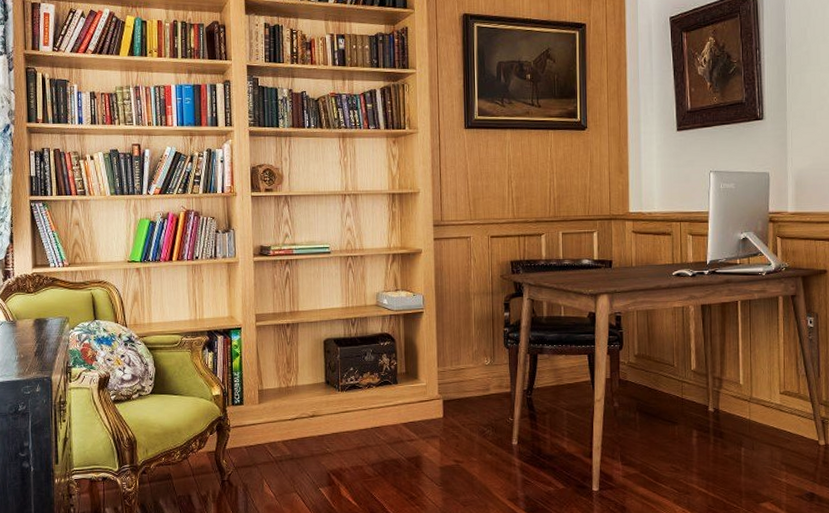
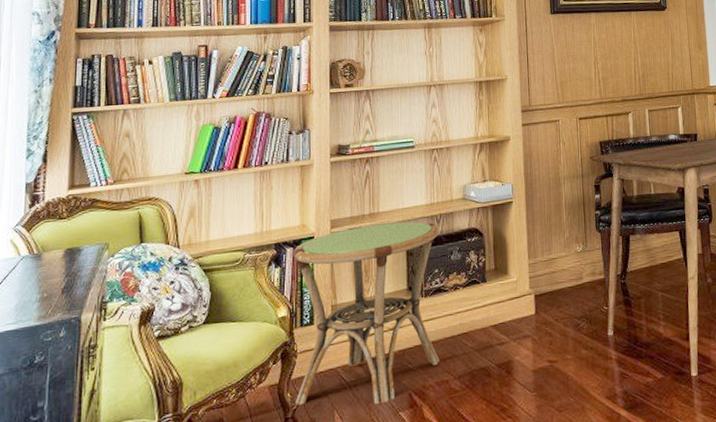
side table: none [223,321,355,479] -> present [293,221,439,405]

